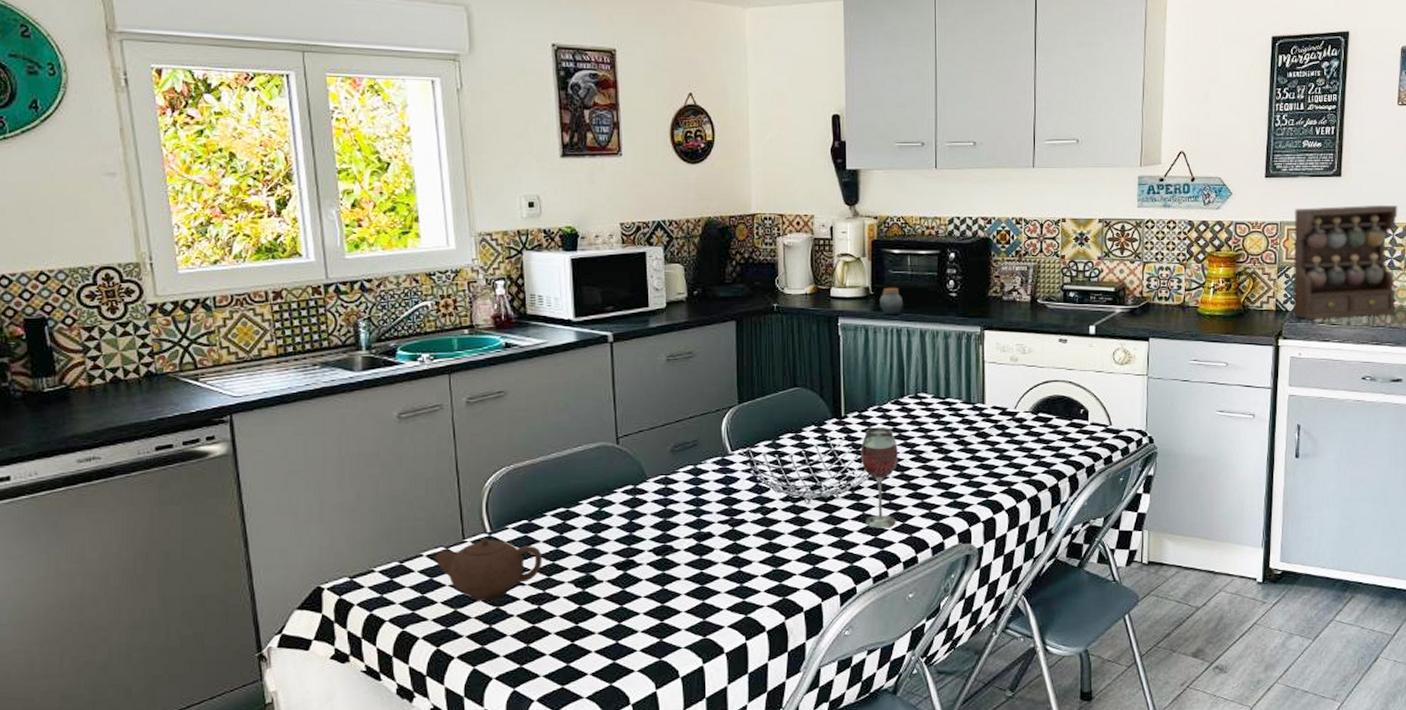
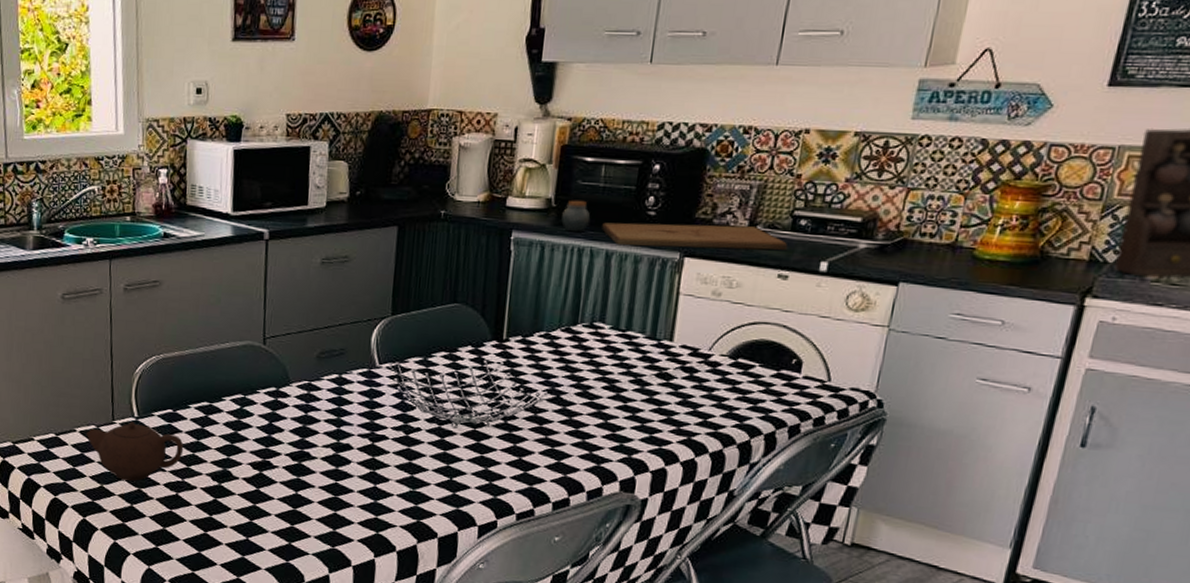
wineglass: present [860,427,898,528] -> none [515,354,563,465]
cutting board: none [914,301,1063,324] -> present [602,222,788,250]

